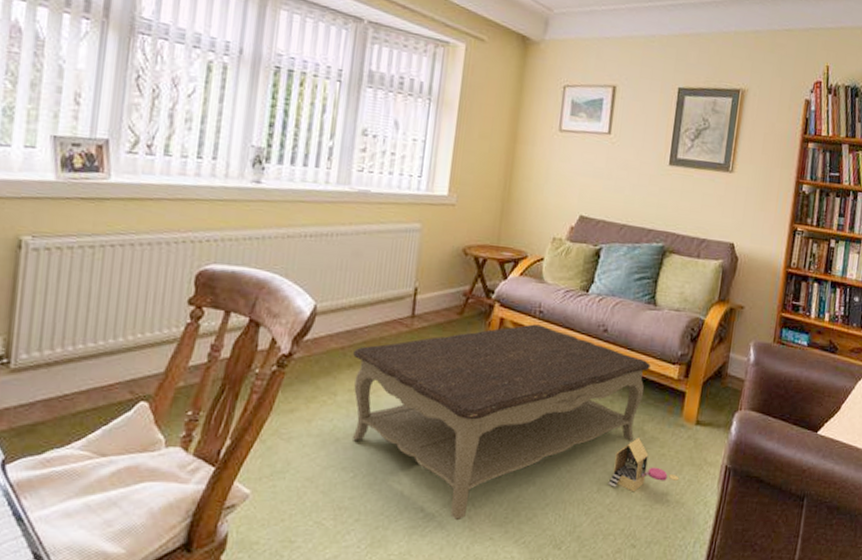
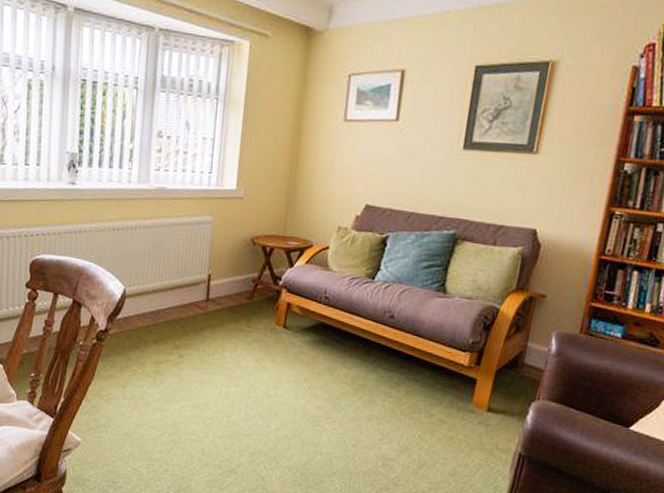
coffee table: present [352,324,650,520] -> none [158,309,439,479]
toy house: present [608,438,679,492] -> none [393,420,468,470]

